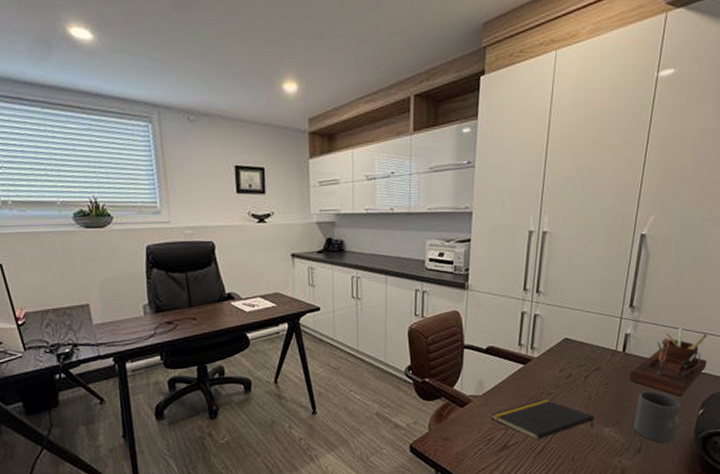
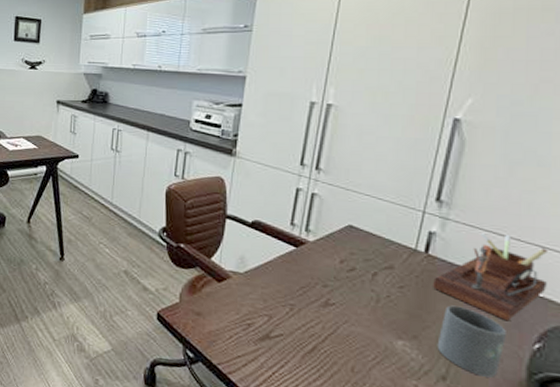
notepad: present [491,398,594,440] -> none [252,289,383,339]

